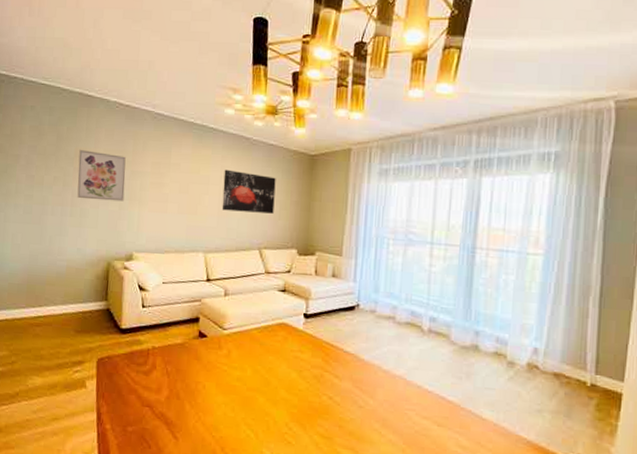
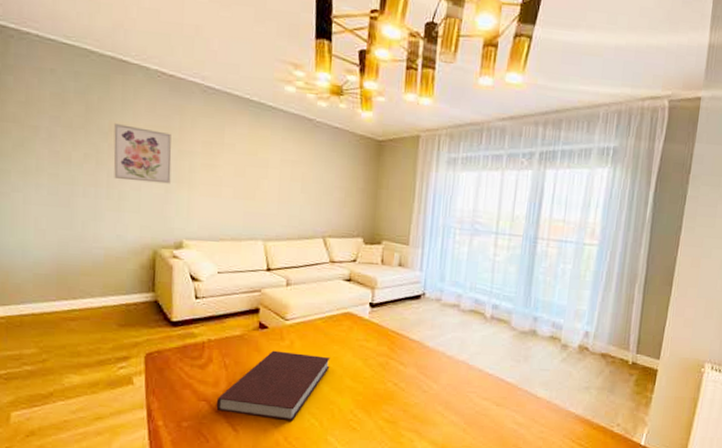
notebook: none [158,359,266,432] -> present [216,350,330,421]
wall art: present [222,169,276,214] -> none [282,152,341,201]

